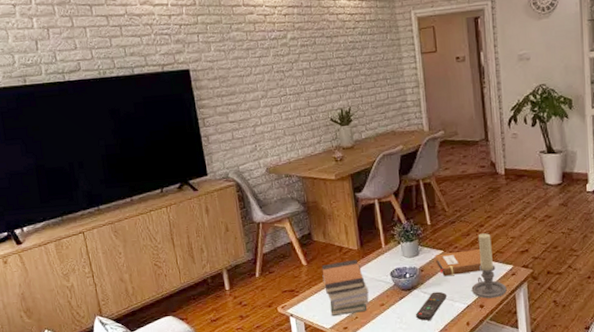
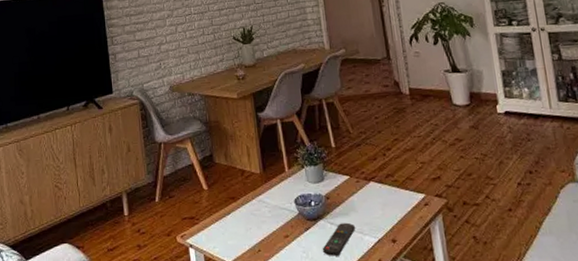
book stack: present [321,259,369,317] -> none [223,184,272,249]
notebook: present [435,249,482,276] -> none [341,175,392,205]
candle holder: present [471,233,507,299] -> none [381,157,421,232]

